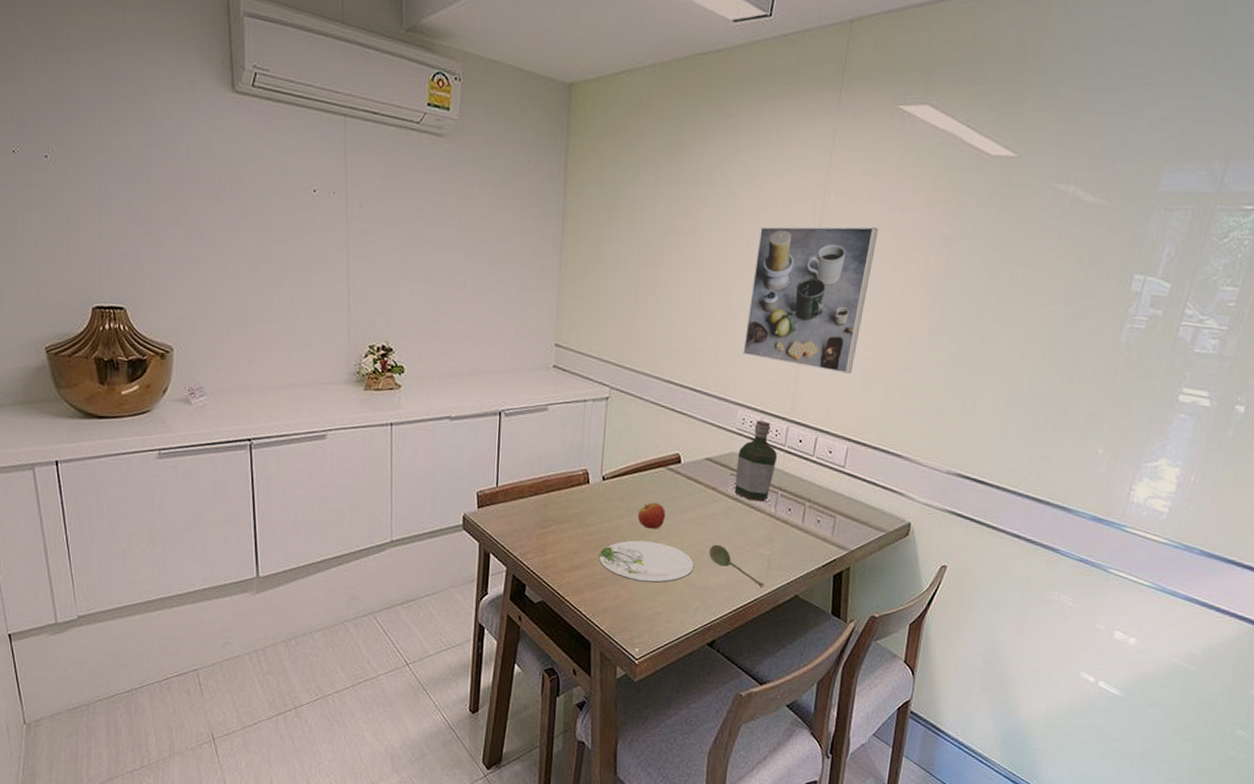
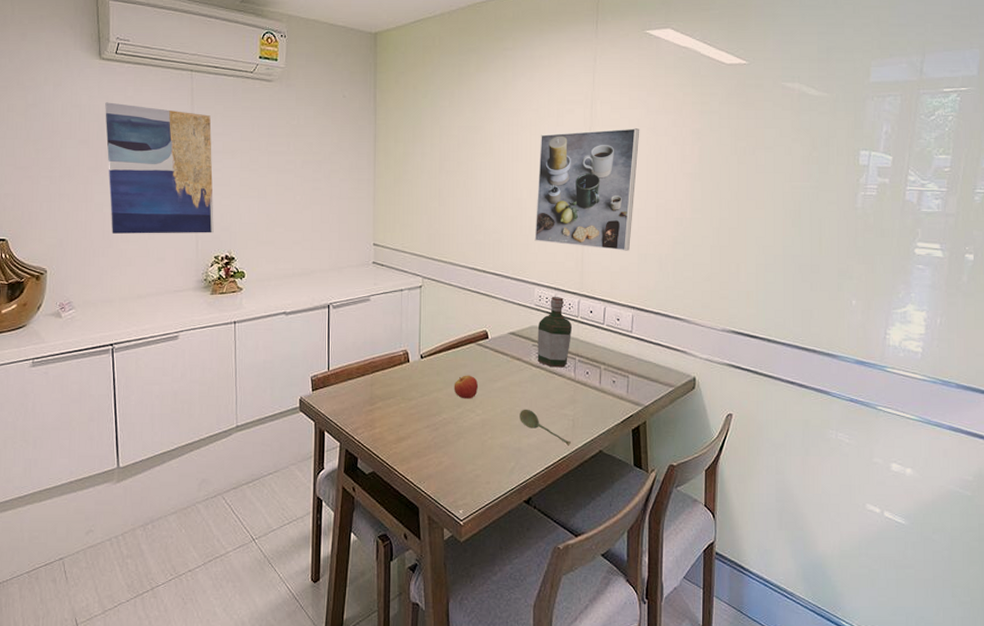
wall art: none [240,147,369,318] -> present [105,102,214,234]
plate: present [598,540,694,583] -> none [421,410,507,448]

